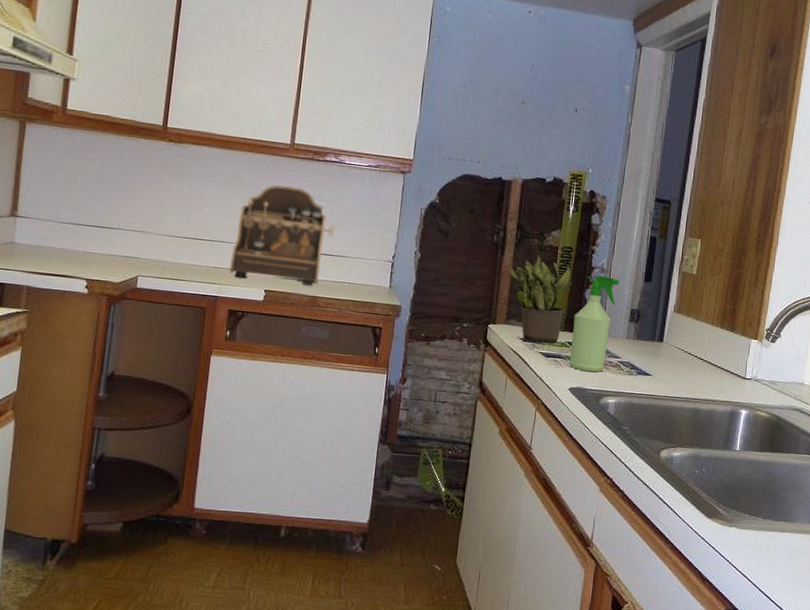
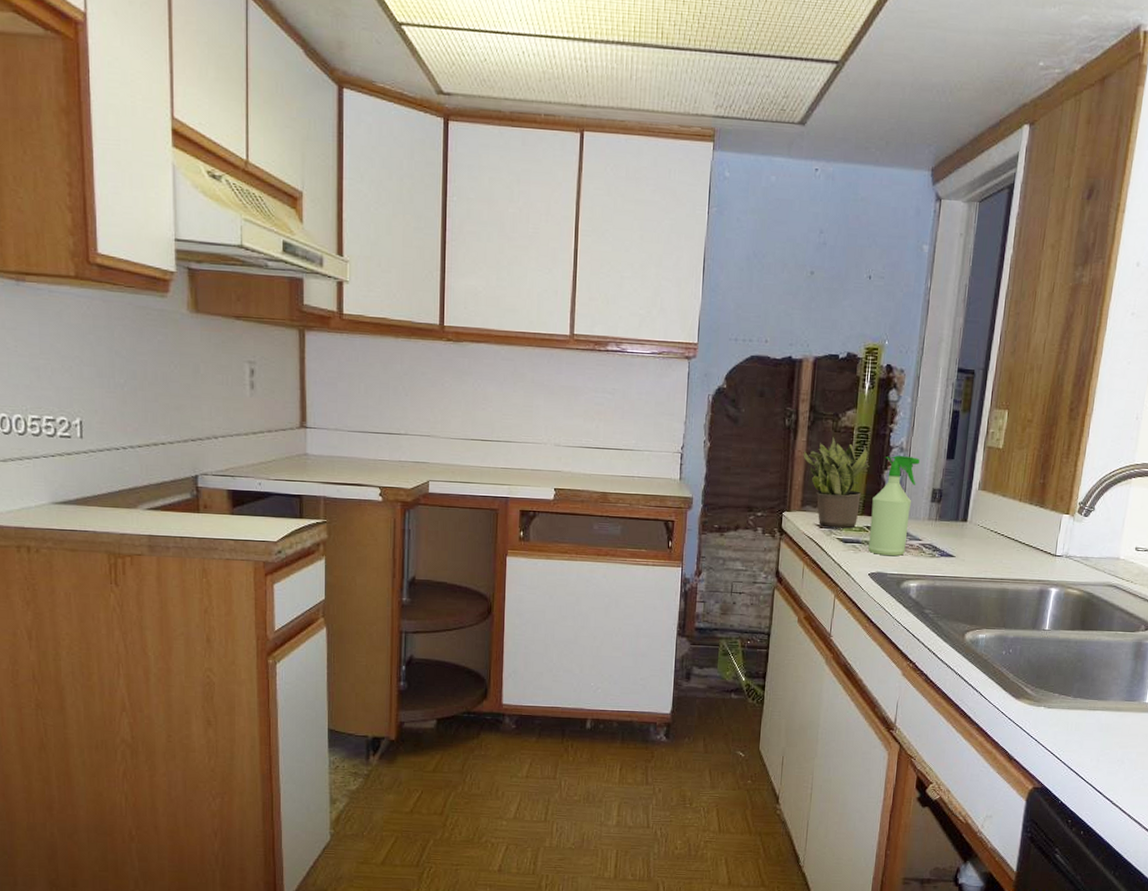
spice rack: present [229,184,336,286] -> none [517,379,621,482]

